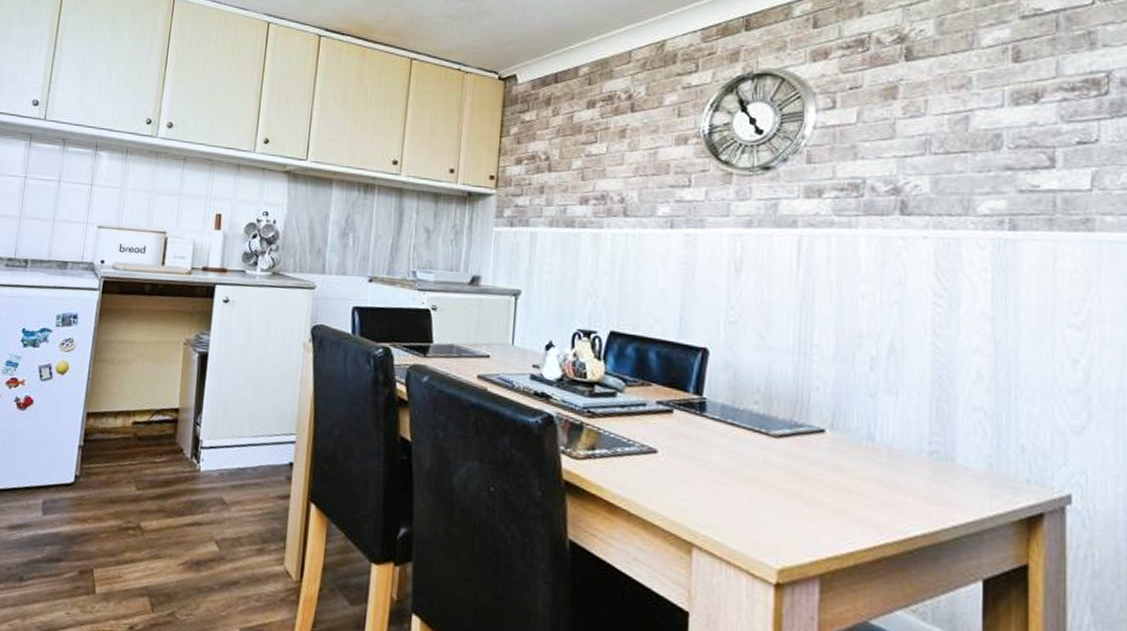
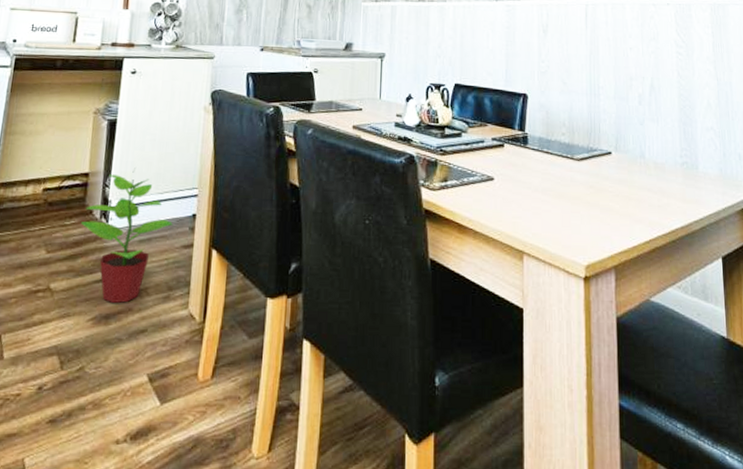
potted plant: none [170,406,269,551] -> present [80,168,174,303]

